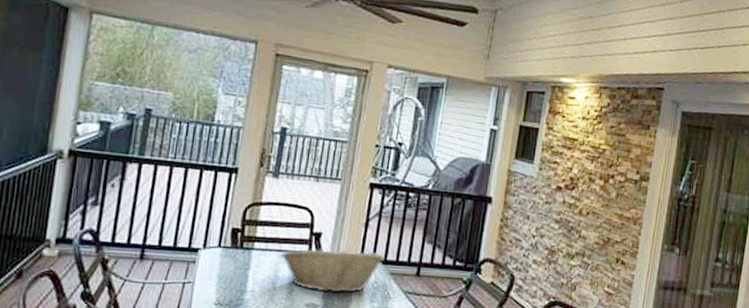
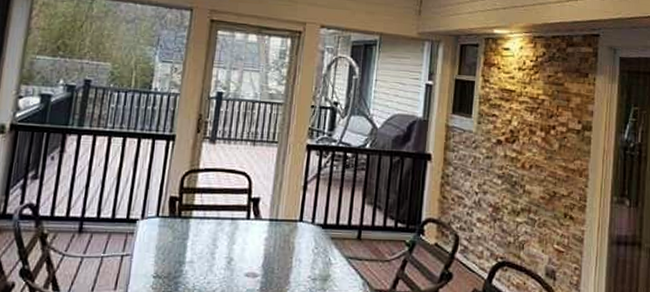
fruit basket: present [281,246,384,293] -> none [219,211,324,261]

